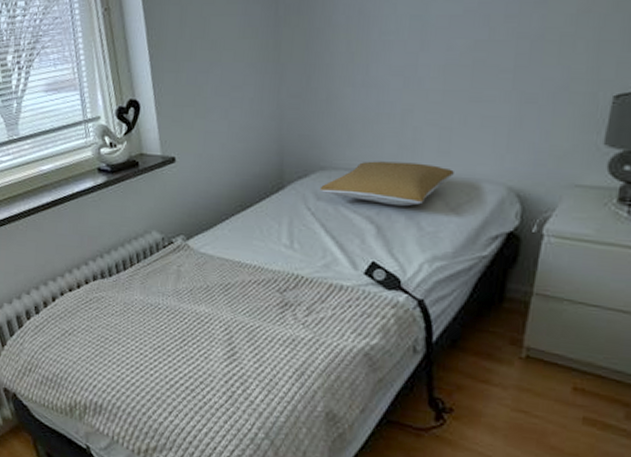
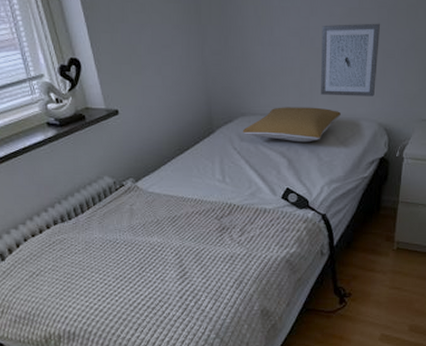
wall art: none [427,59,518,152] -> present [321,23,380,97]

